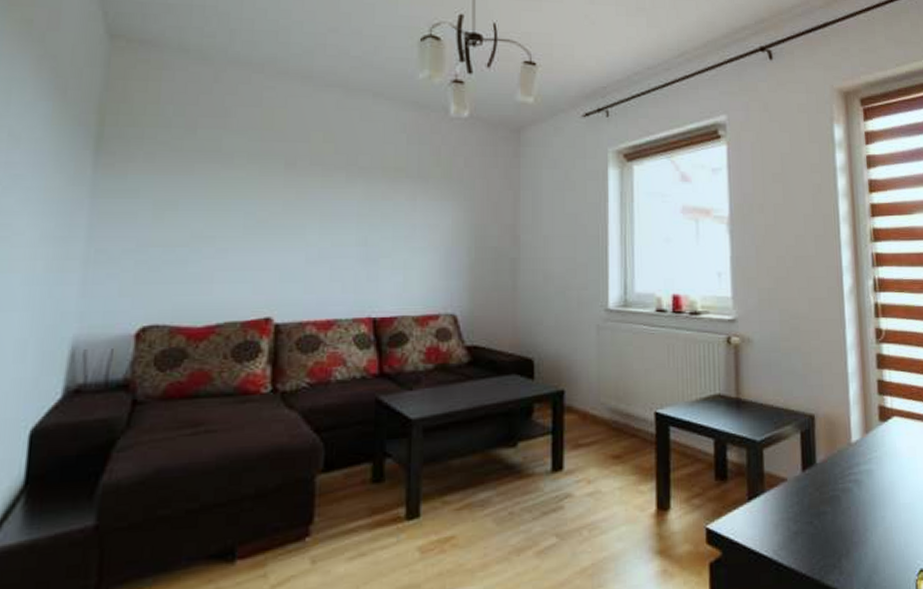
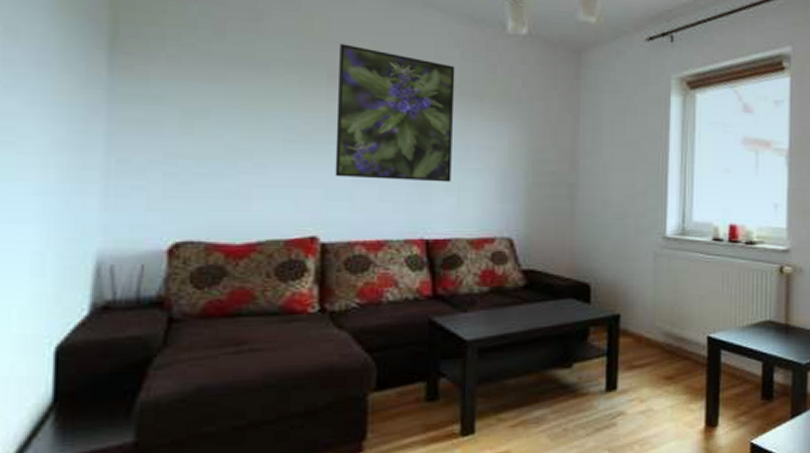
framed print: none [289,134,402,261] -> present [335,43,455,183]

